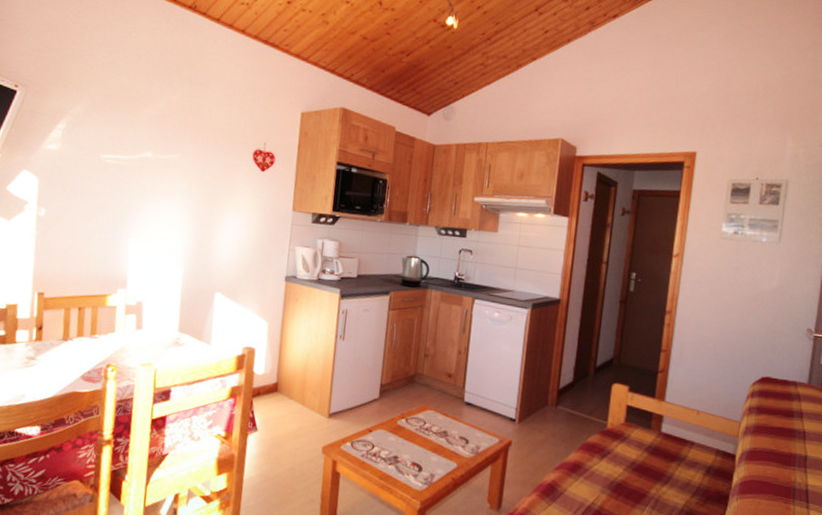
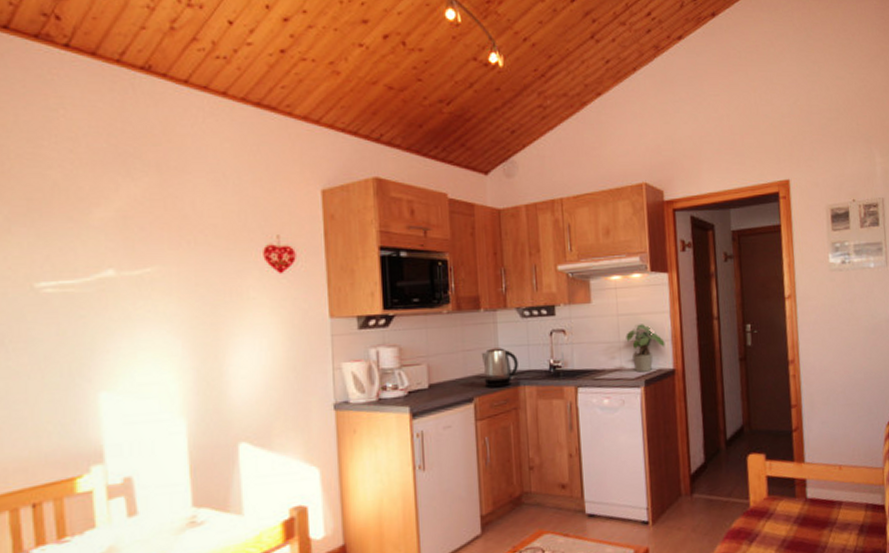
potted plant: none [522,256,556,297] -> present [626,324,665,373]

